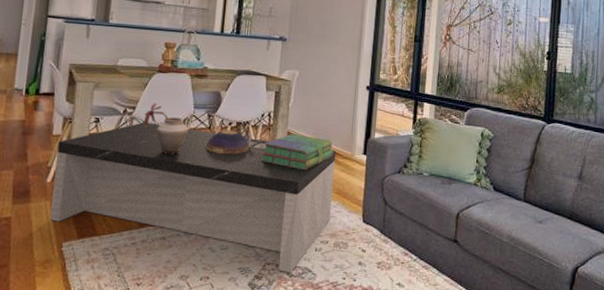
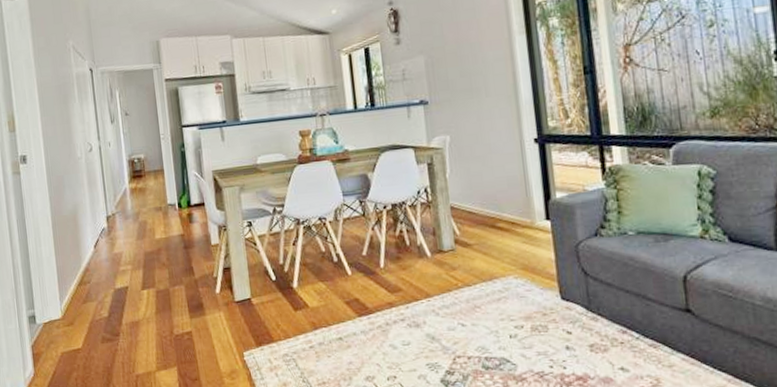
coffee table: present [49,122,337,273] -> none [218,214,520,365]
vase: present [143,102,188,154] -> none [294,197,342,249]
decorative bowl: present [206,130,249,154] -> none [364,214,411,241]
stack of books: present [260,133,333,171] -> none [425,207,509,248]

